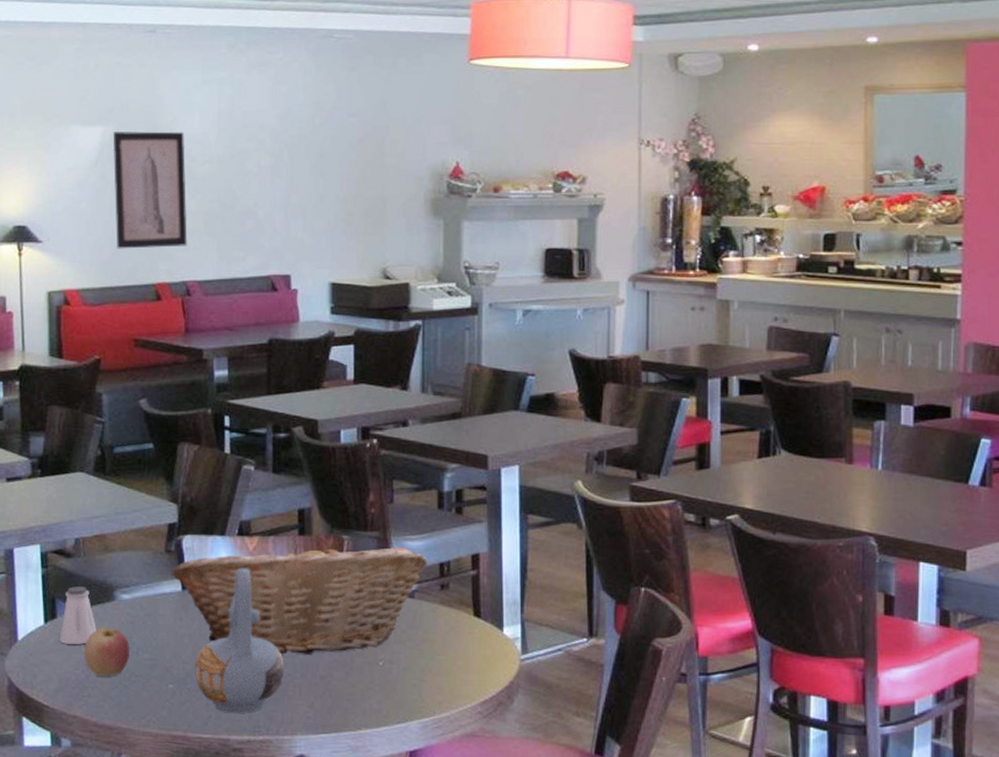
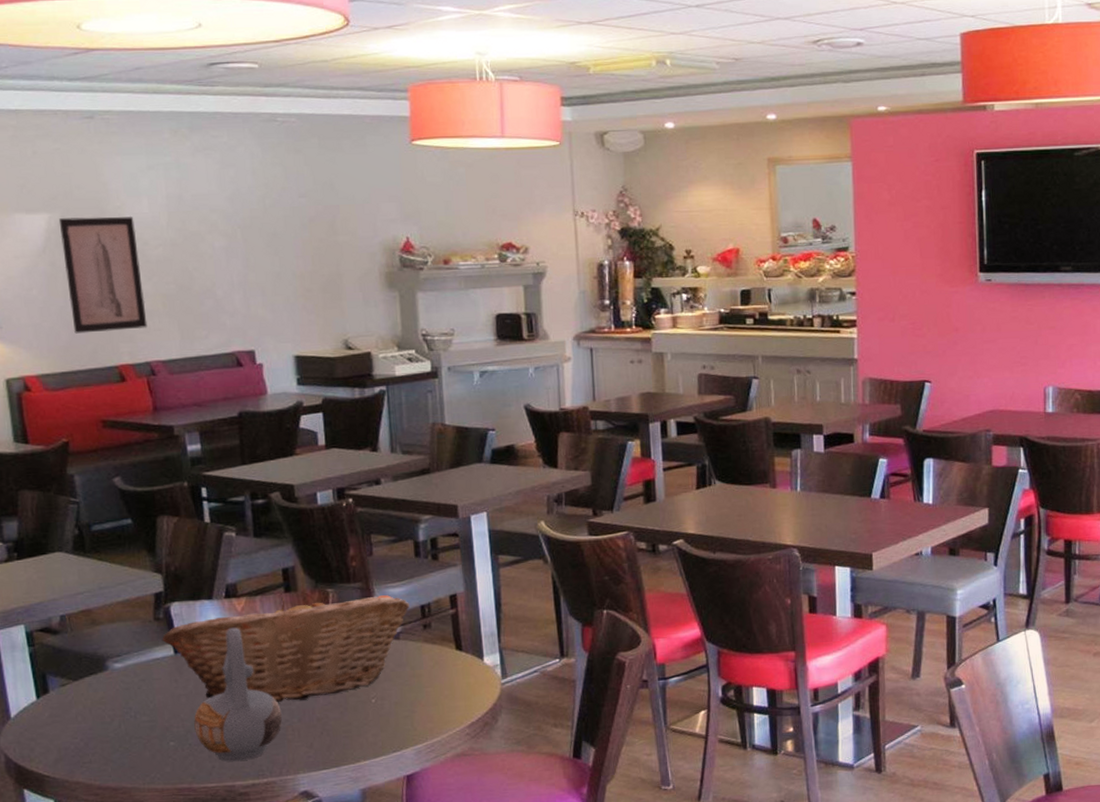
saltshaker: present [59,586,97,644] -> none [54,660,92,716]
apple: present [84,628,130,677] -> none [81,696,128,743]

